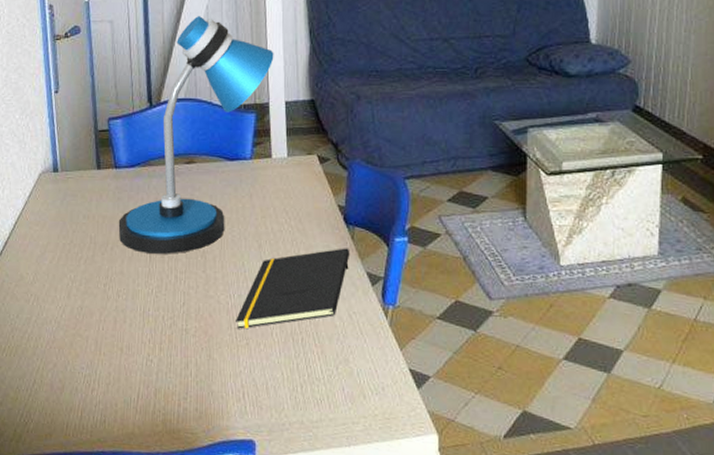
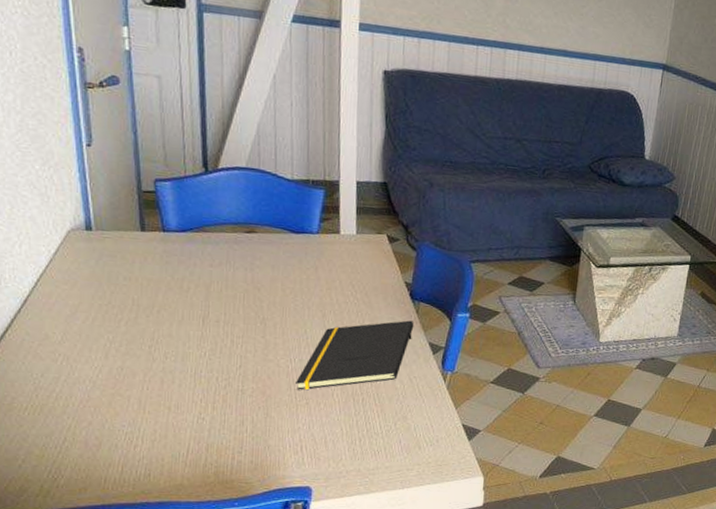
desk lamp: present [118,16,274,254] -> none [166,84,347,320]

